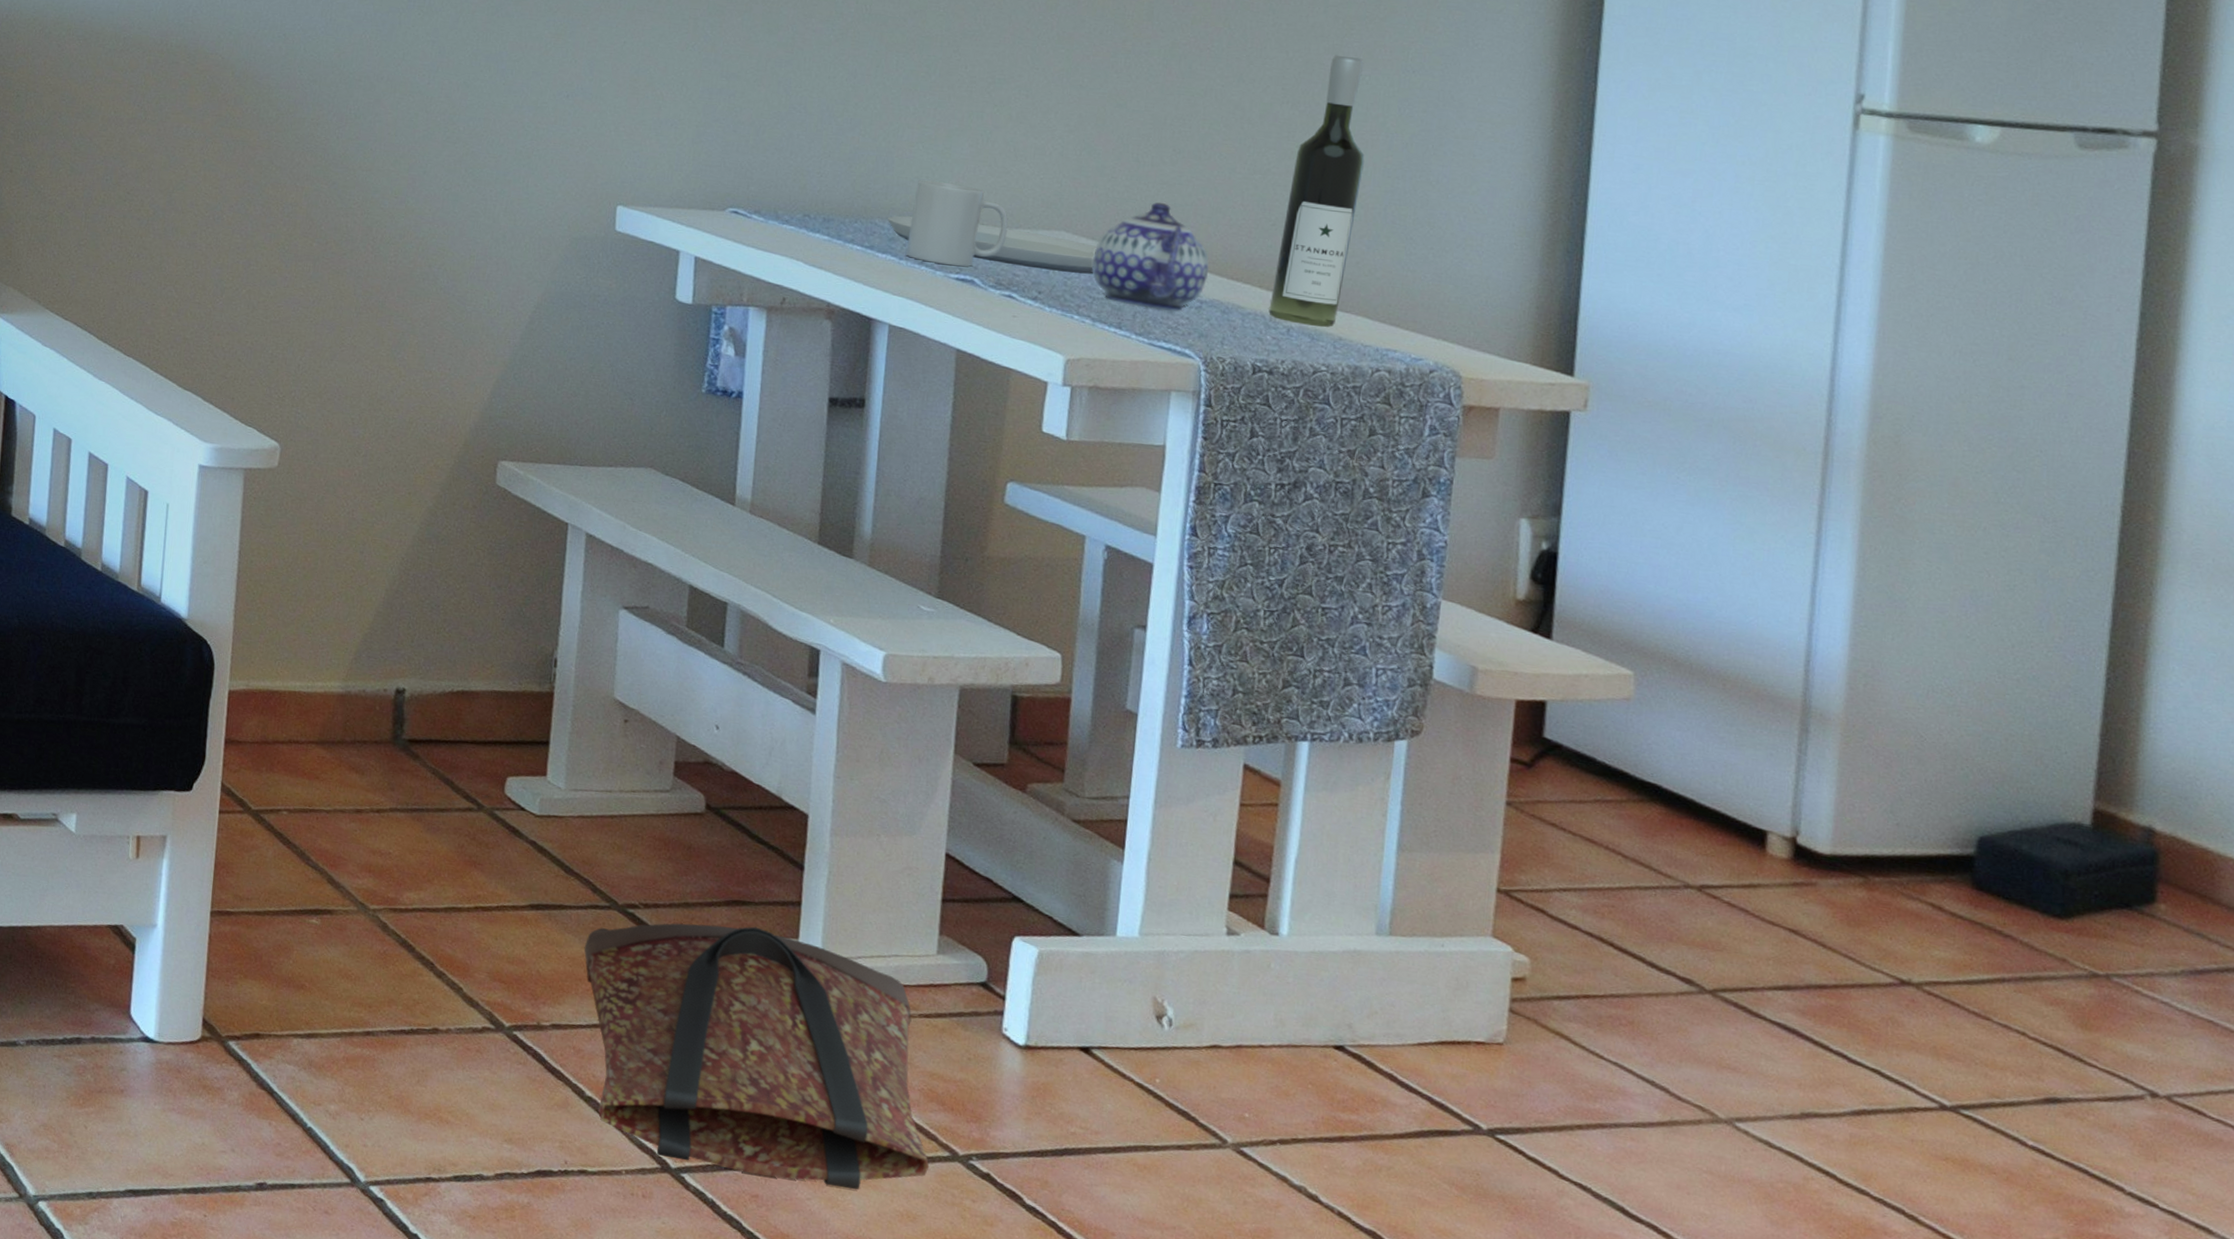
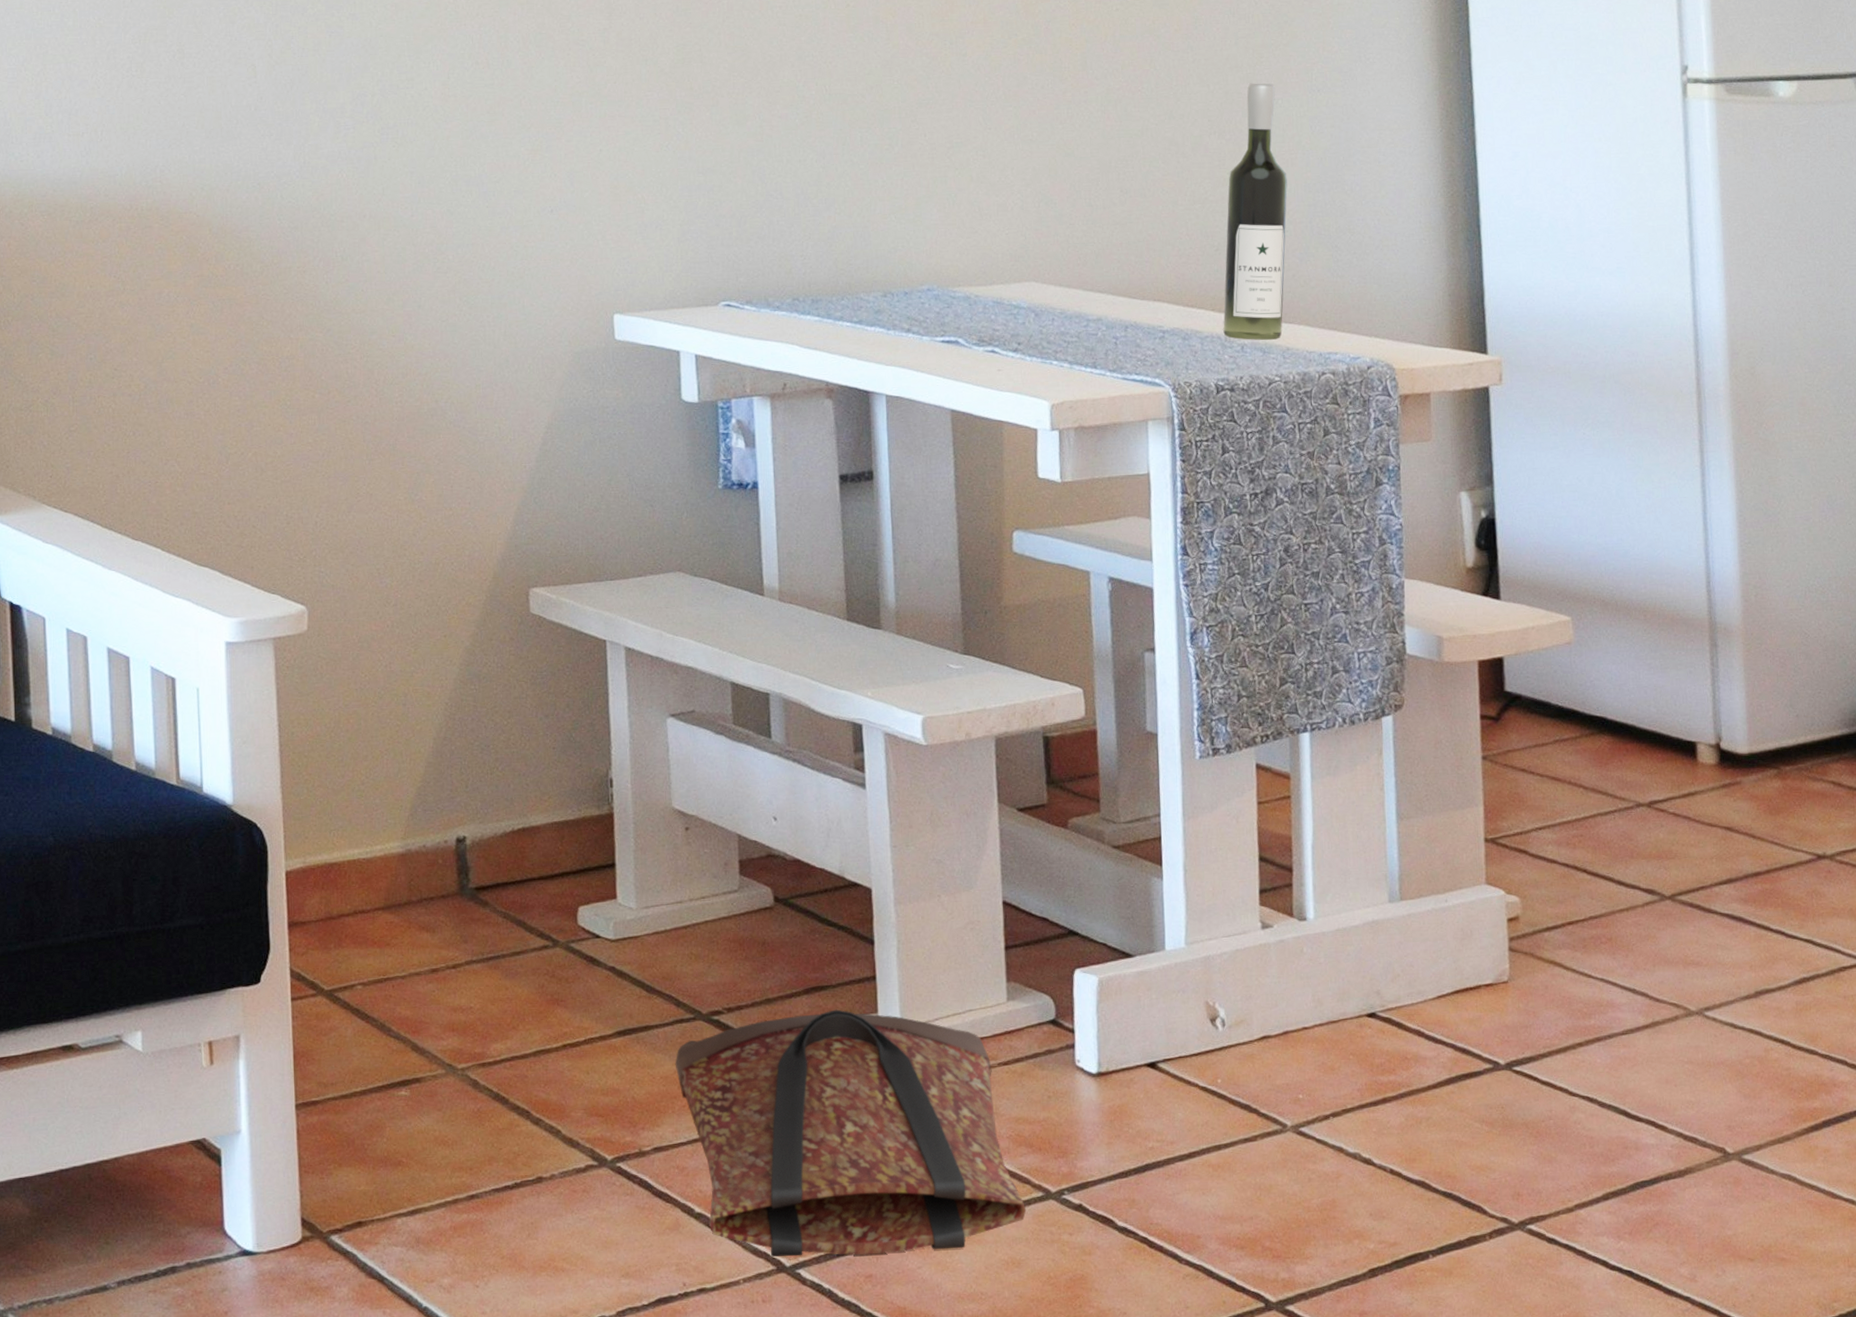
plate: present [888,215,1097,275] -> none [872,285,1066,321]
mug: present [906,180,1008,267] -> none [892,249,983,330]
teapot: present [1092,202,1209,312] -> none [1063,242,1166,346]

